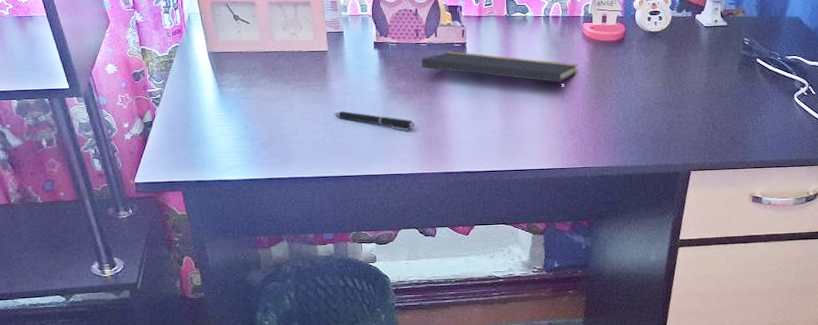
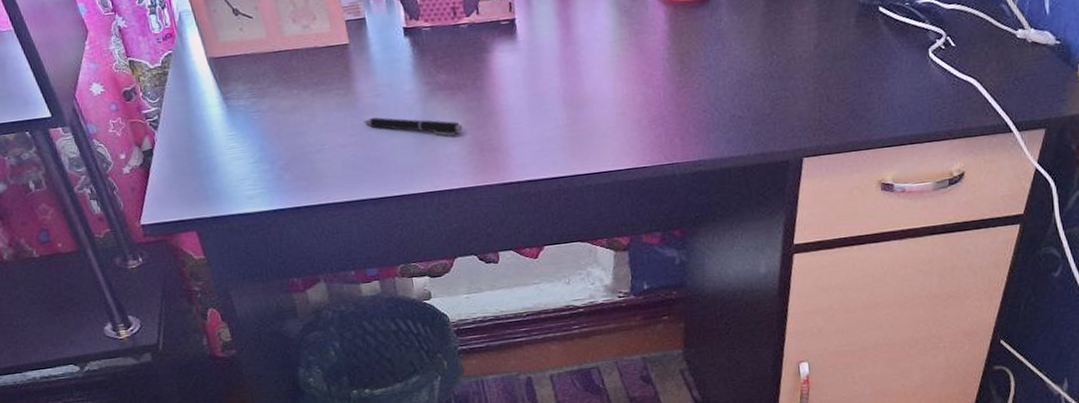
notepad: present [421,51,578,101] -> none [462,31,655,82]

